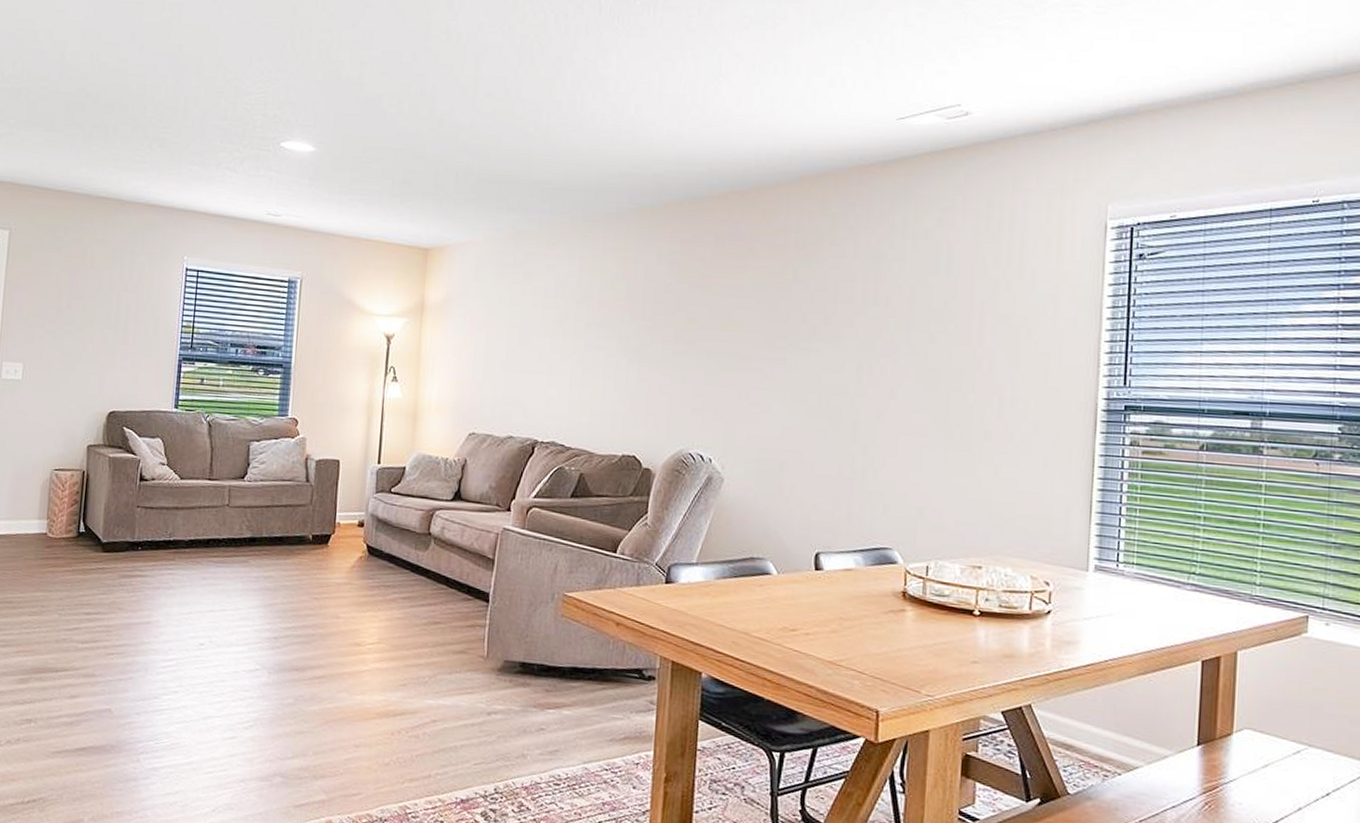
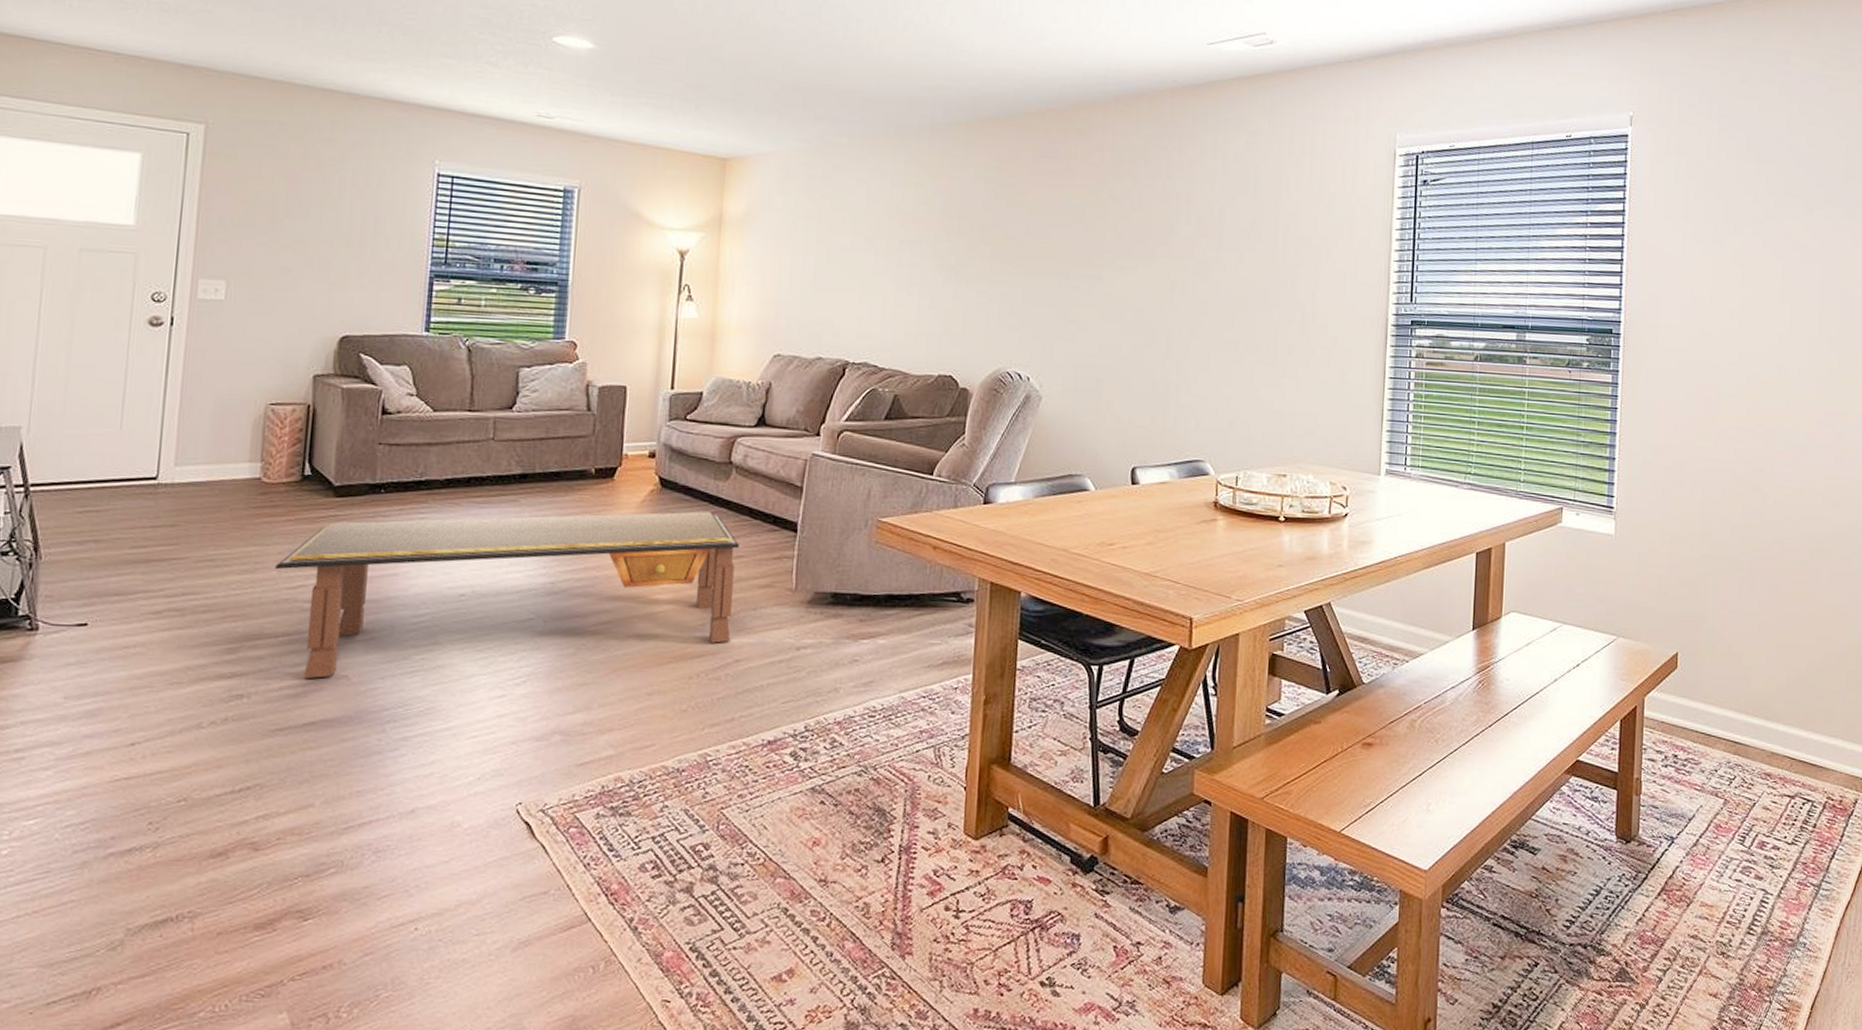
coffee table: none [57,574,437,710] -> present [275,511,739,678]

